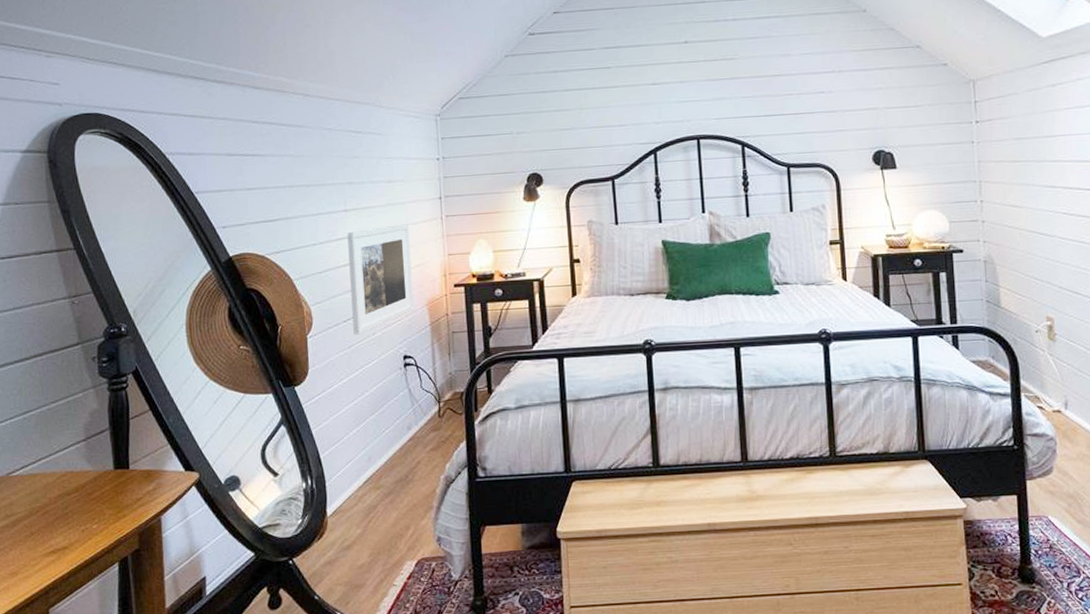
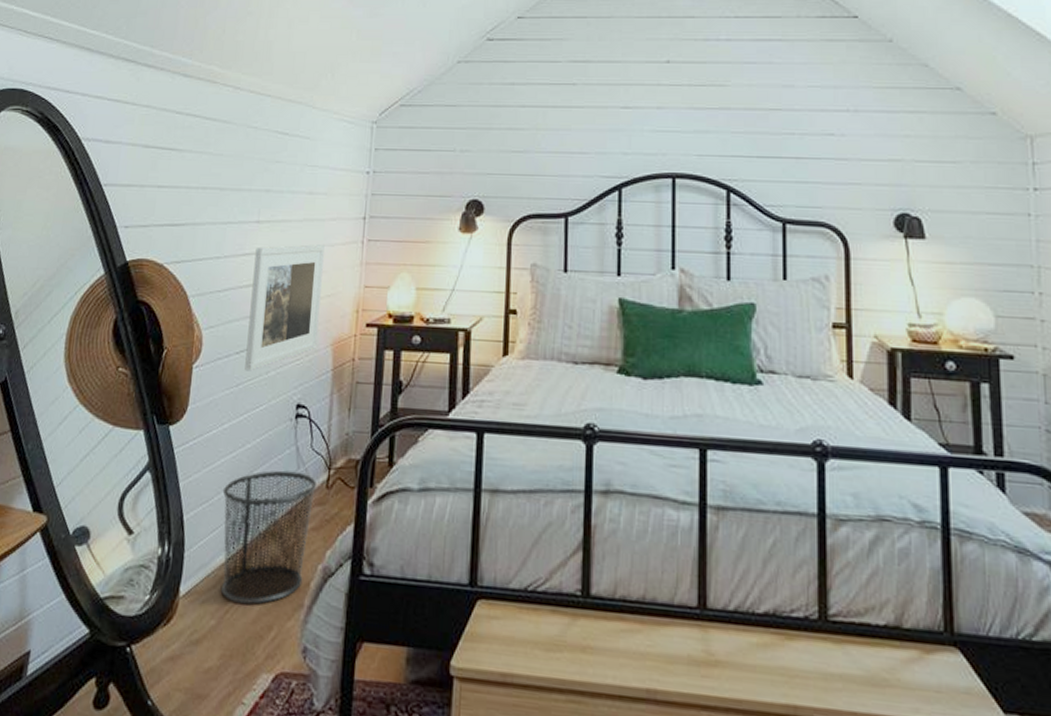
waste bin: none [350,408,431,514] -> present [220,470,317,605]

